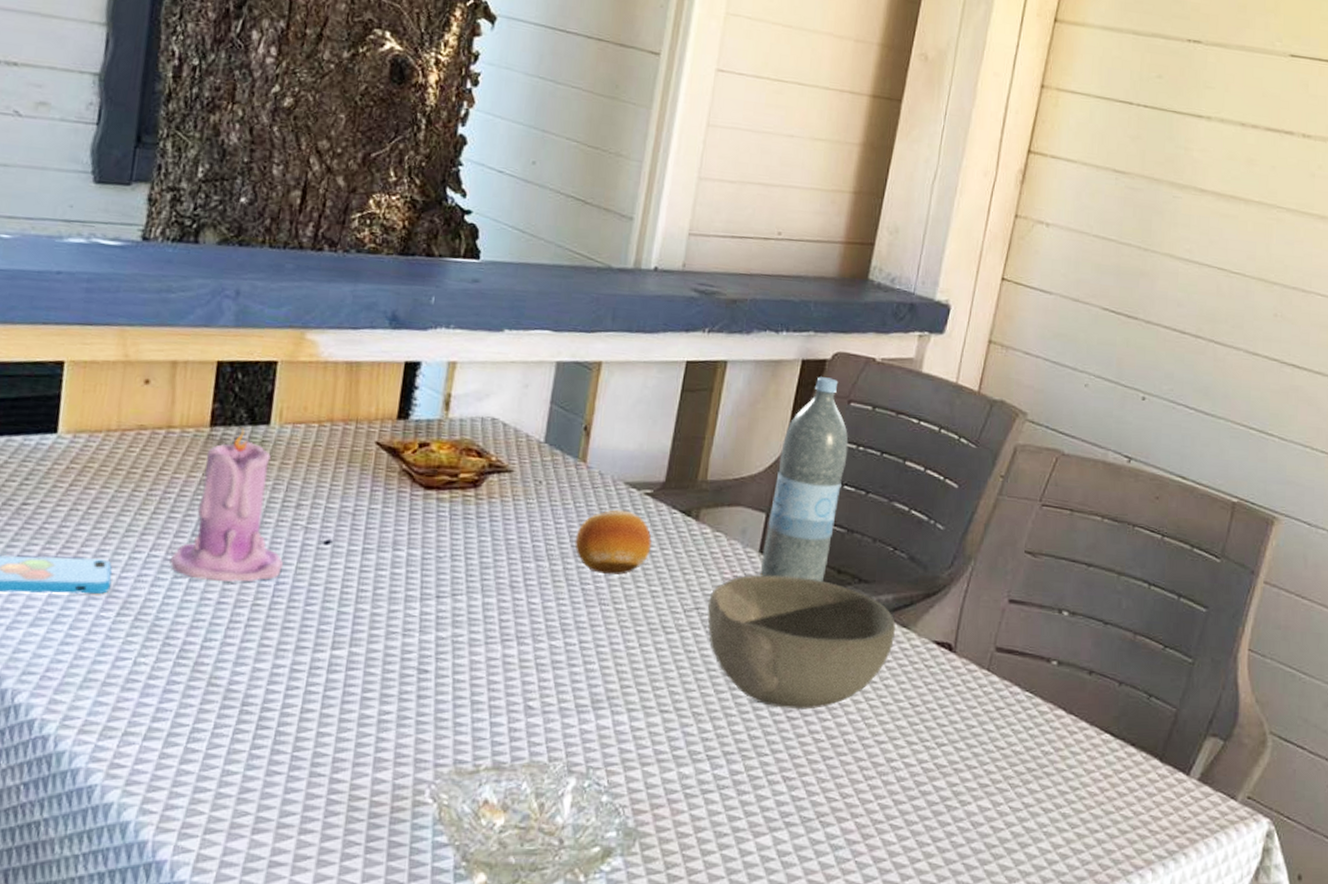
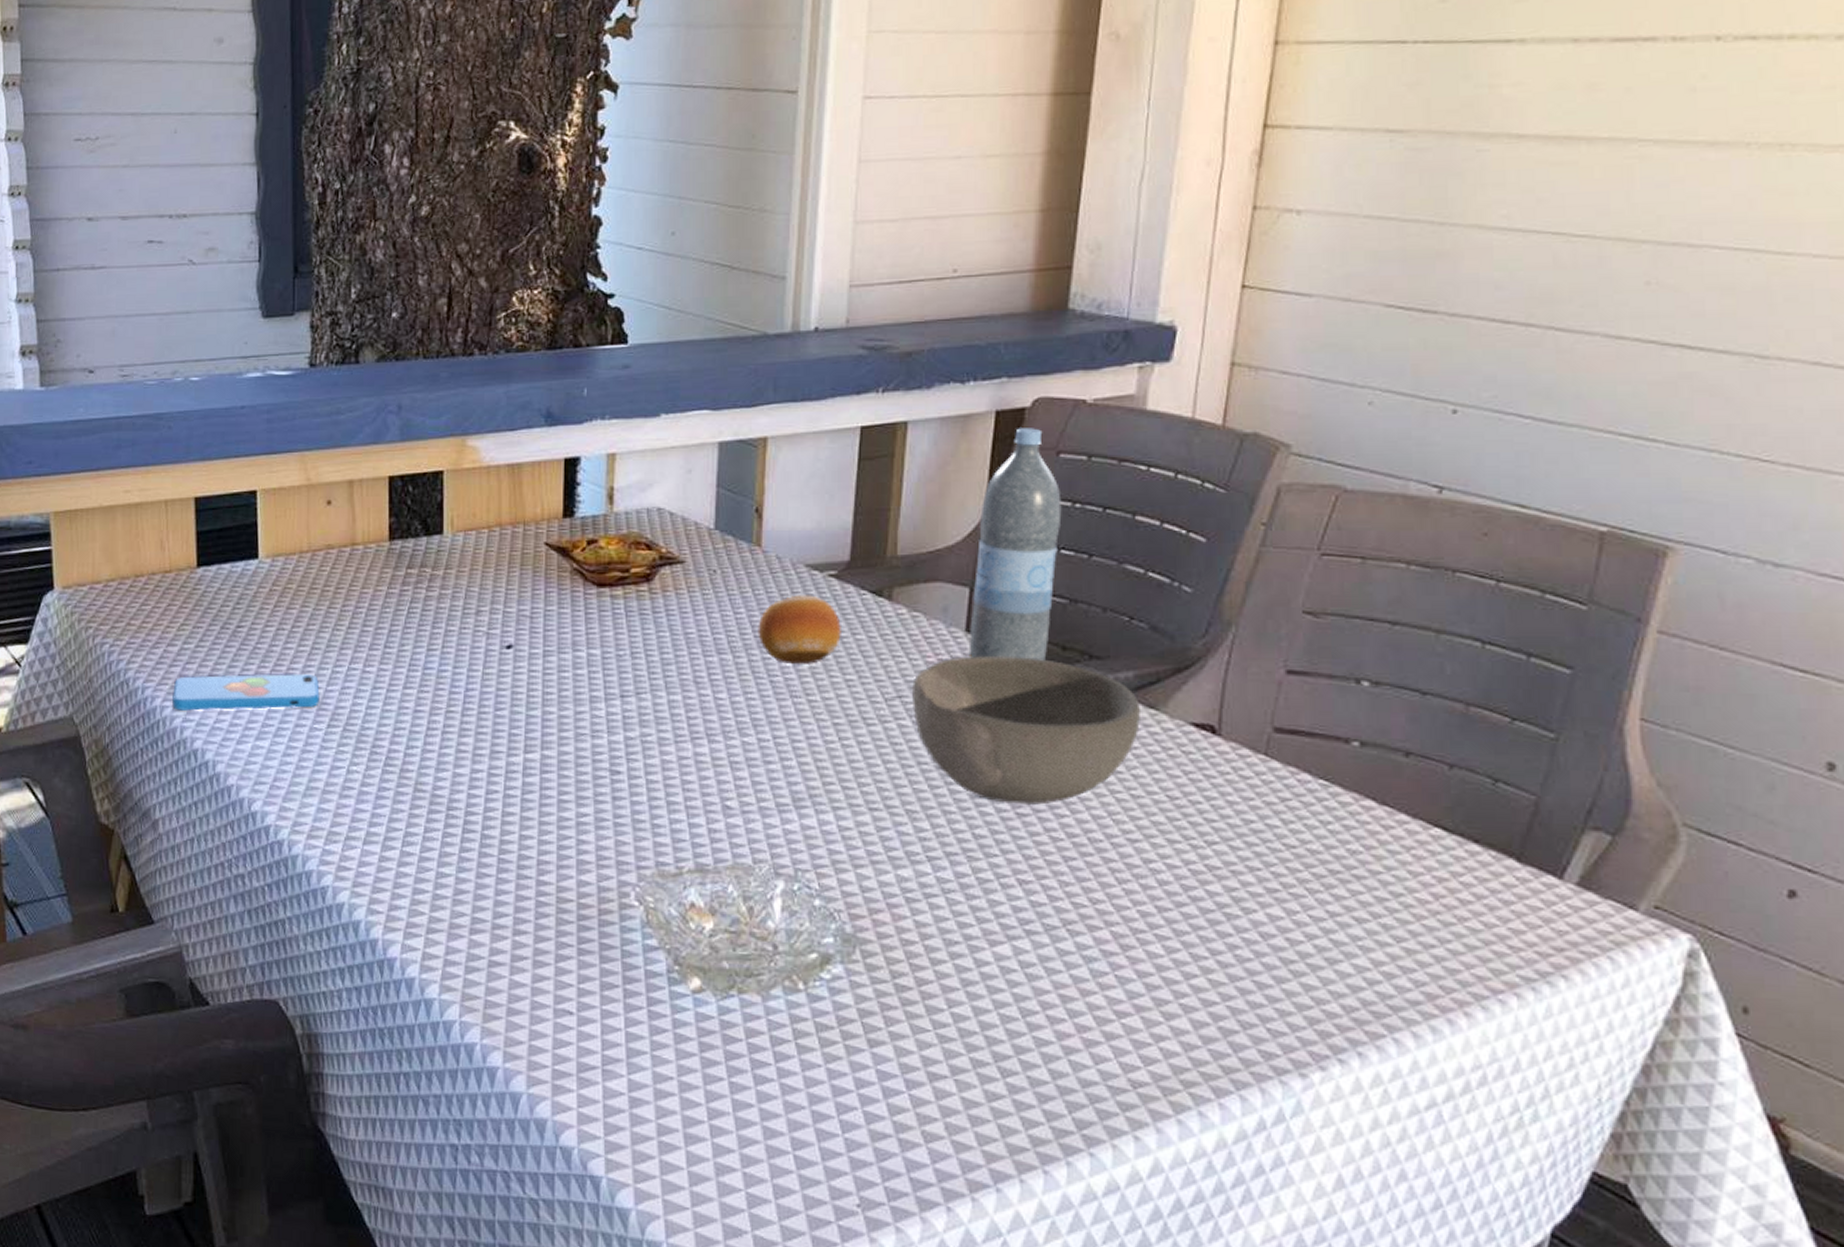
candle: present [169,427,284,582] -> none [368,539,471,691]

